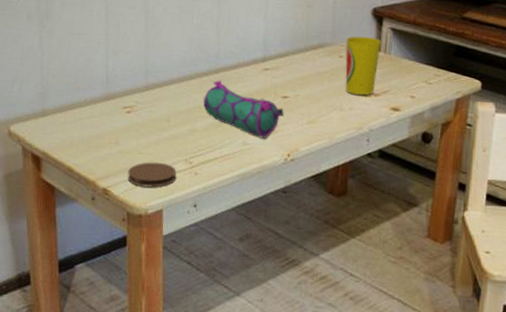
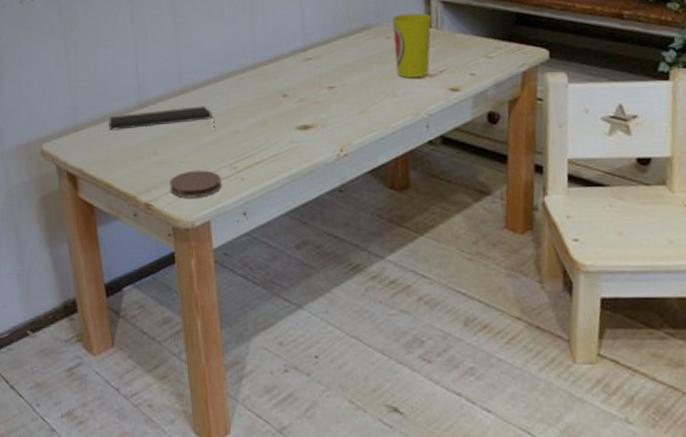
notepad: none [75,103,175,127] -> present [109,106,215,131]
pencil case: present [203,80,284,138] -> none [243,76,332,134]

